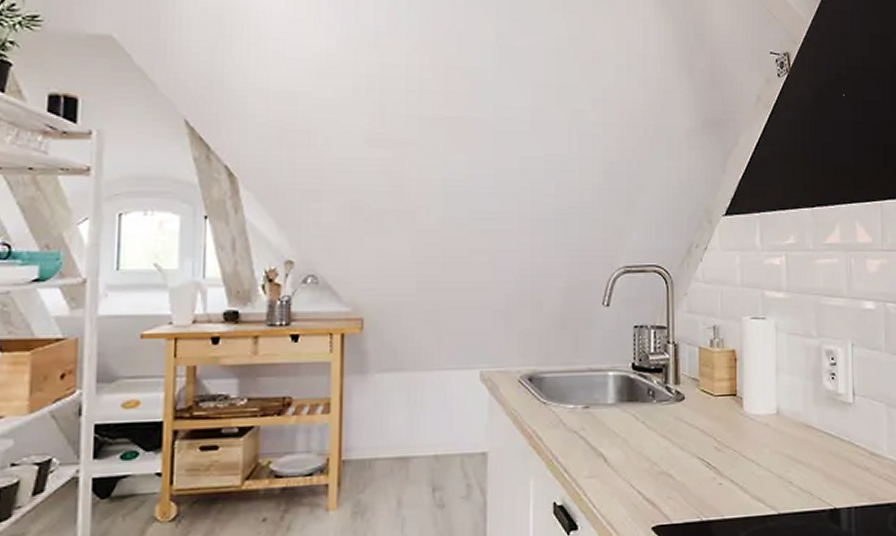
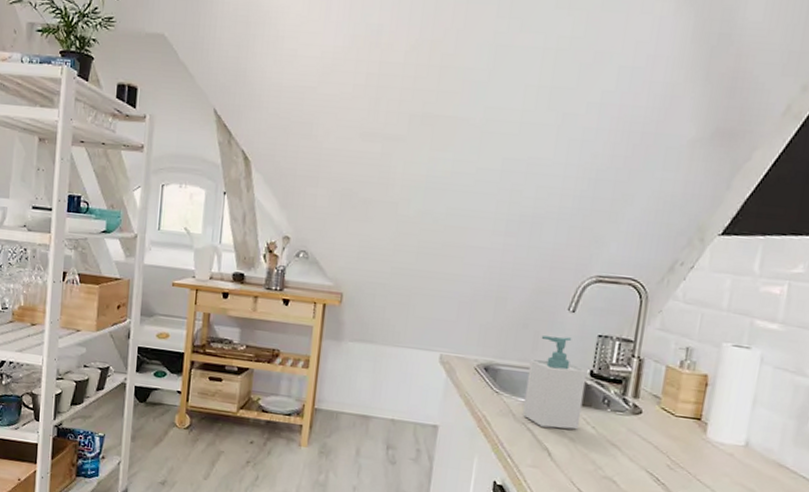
soap bottle: none [573,332,630,432] -> present [522,335,588,430]

